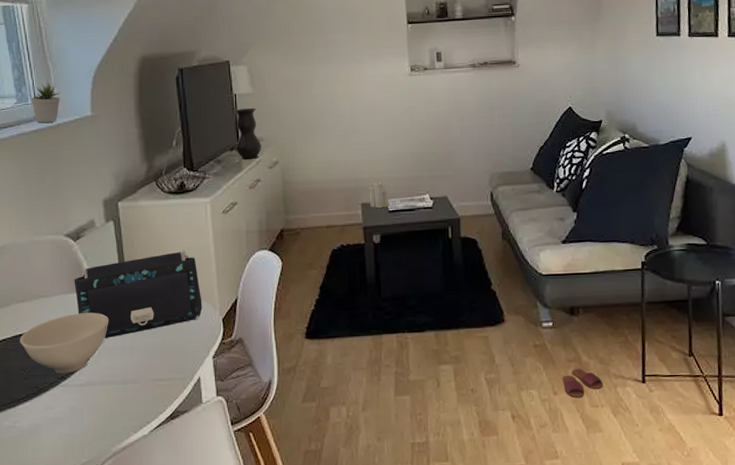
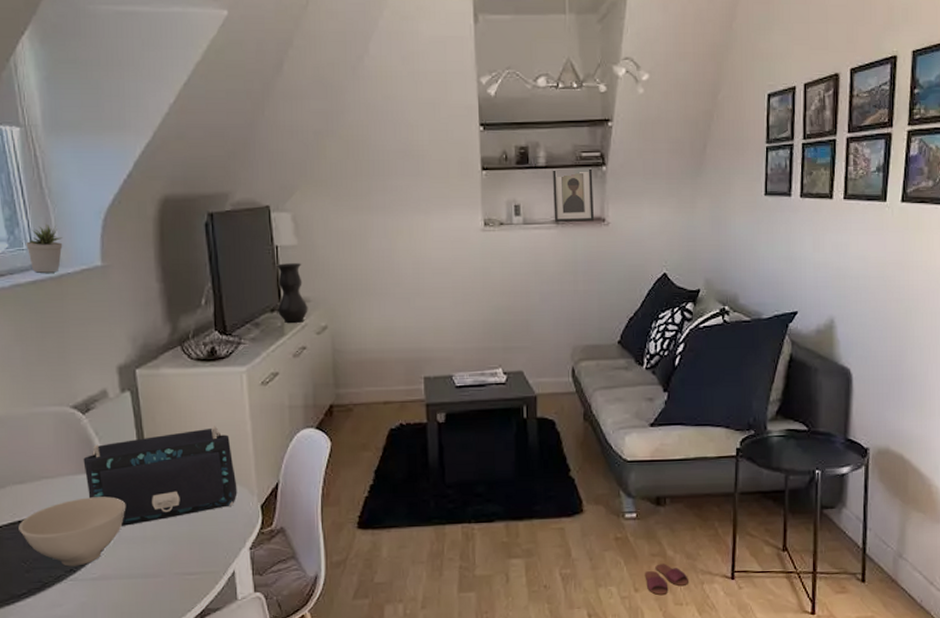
candle: present [368,182,390,209] -> none [433,353,457,383]
picture frame: none [468,18,506,66] -> present [552,167,594,222]

